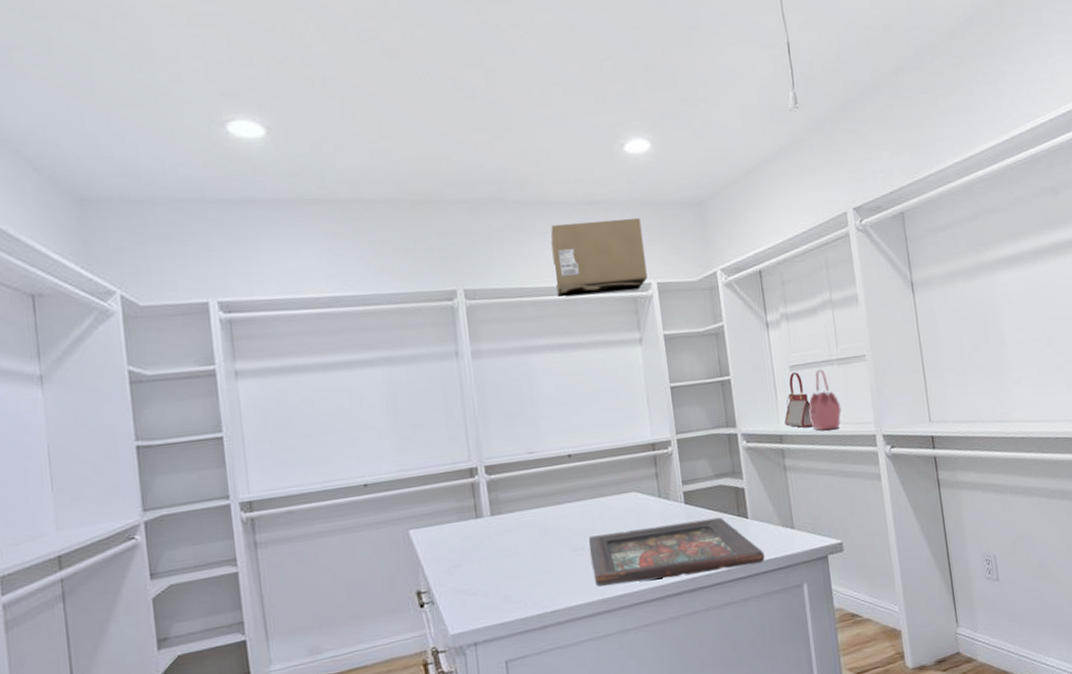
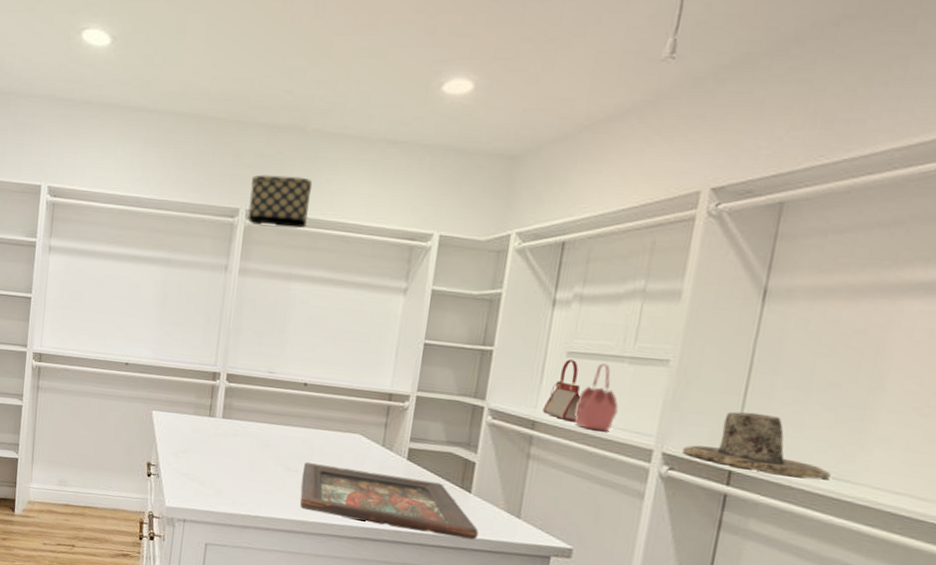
storage box: none [462,248,530,304] -> present [248,175,313,229]
box: present [550,217,648,297] -> none [332,159,440,239]
hat: none [895,382,995,433] -> present [682,411,831,480]

